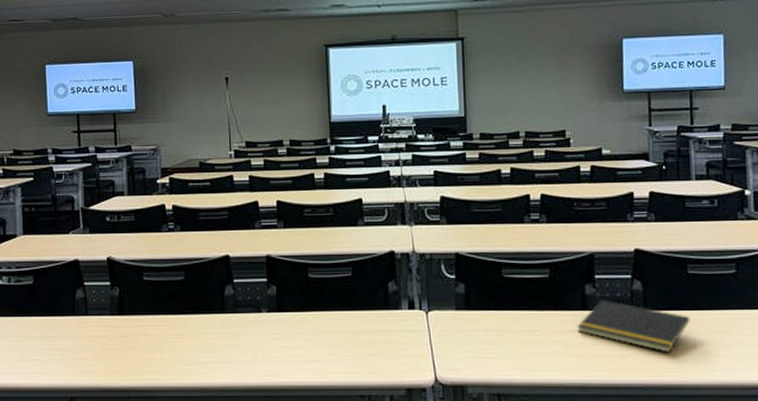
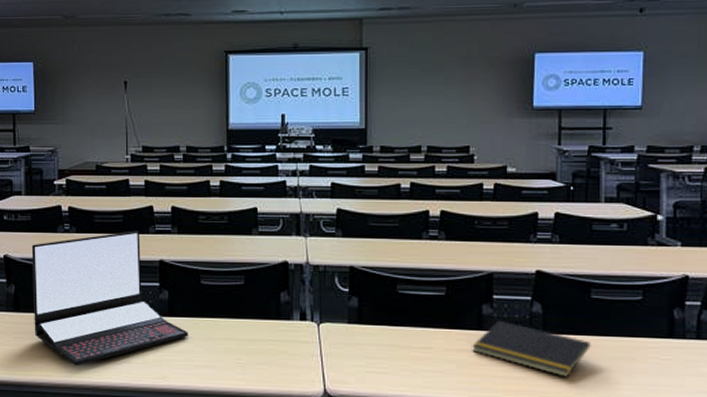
laptop: none [135,226,298,368] -> present [31,230,188,366]

